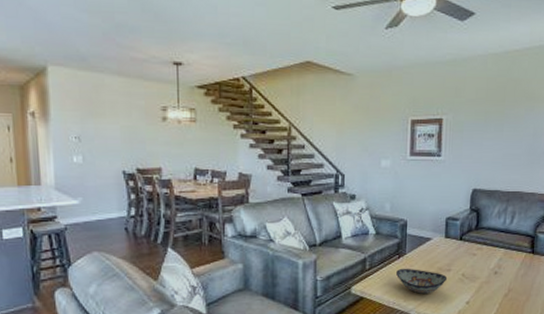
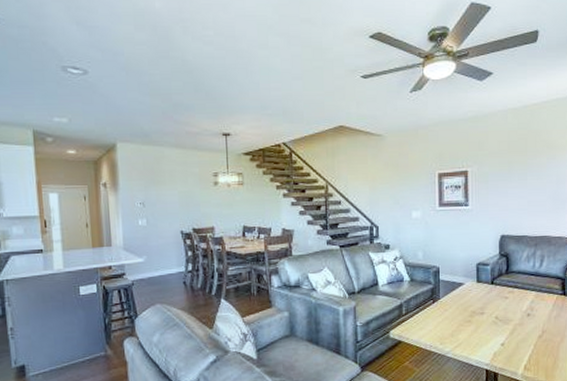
decorative bowl: present [396,268,448,294] -> none [432,312,482,337]

